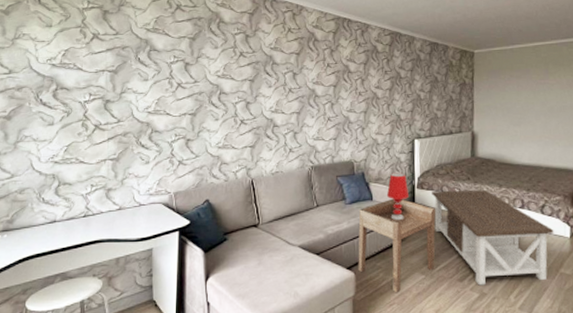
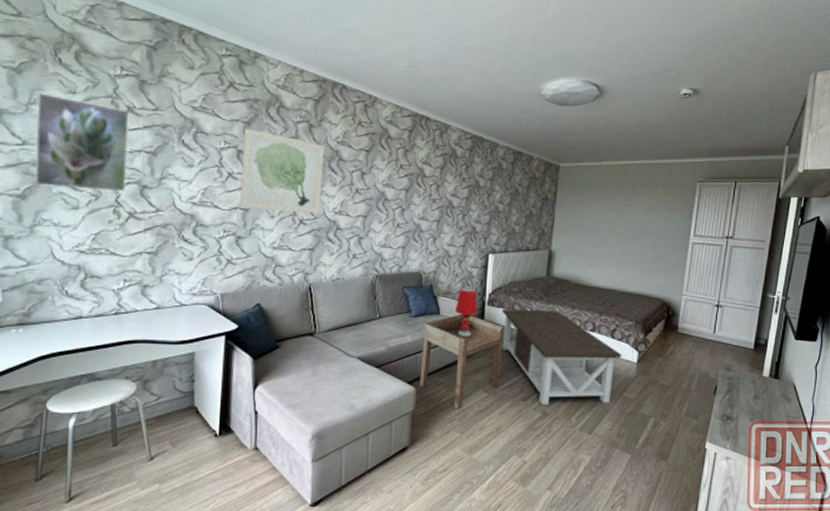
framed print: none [18,29,95,108] -> present [34,93,130,192]
wall art: none [188,43,259,115] -> present [239,128,324,213]

